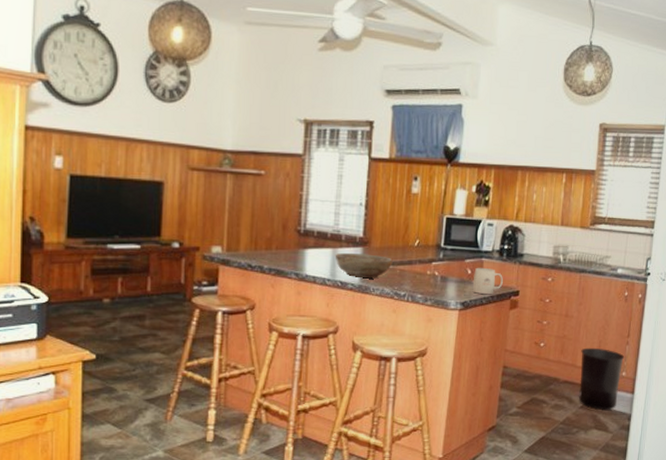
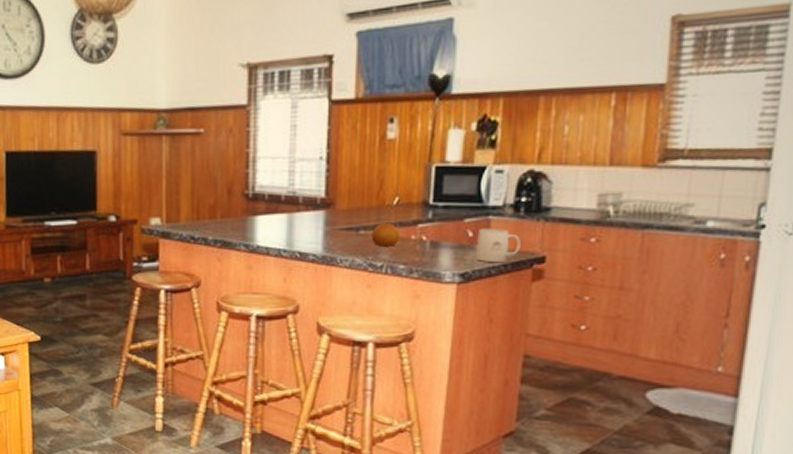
bowl: present [335,252,393,279] -> none [291,217,365,248]
fruit: none [397,260,419,279] -> present [371,222,400,247]
waste bin: present [579,347,625,409] -> none [644,332,722,417]

